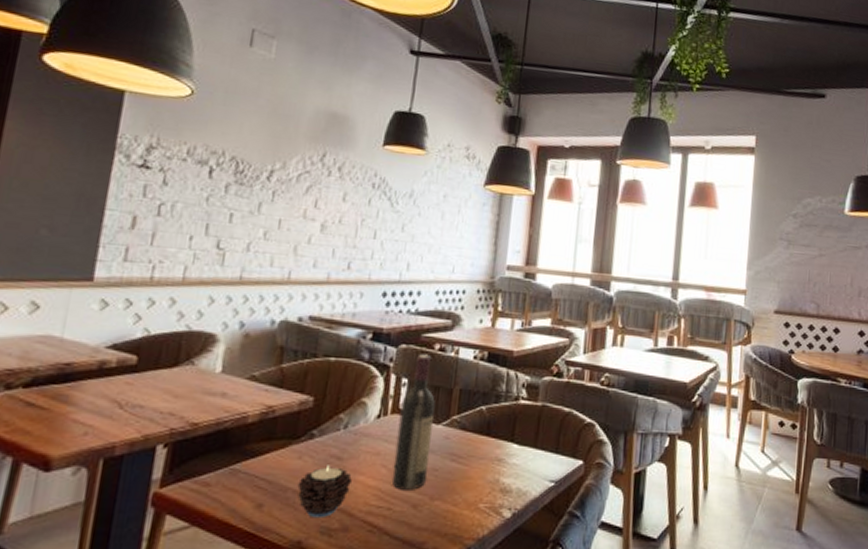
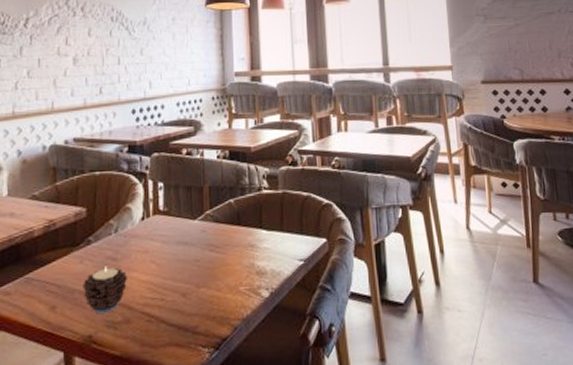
wine bottle: present [391,354,435,490] -> none [160,159,192,282]

